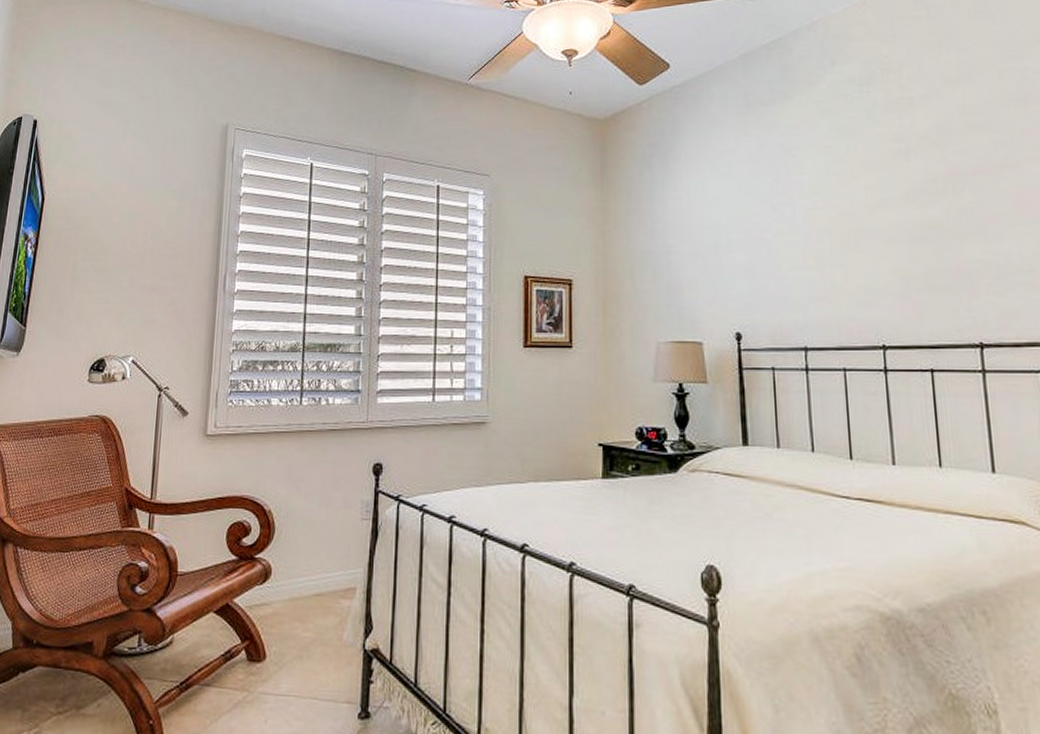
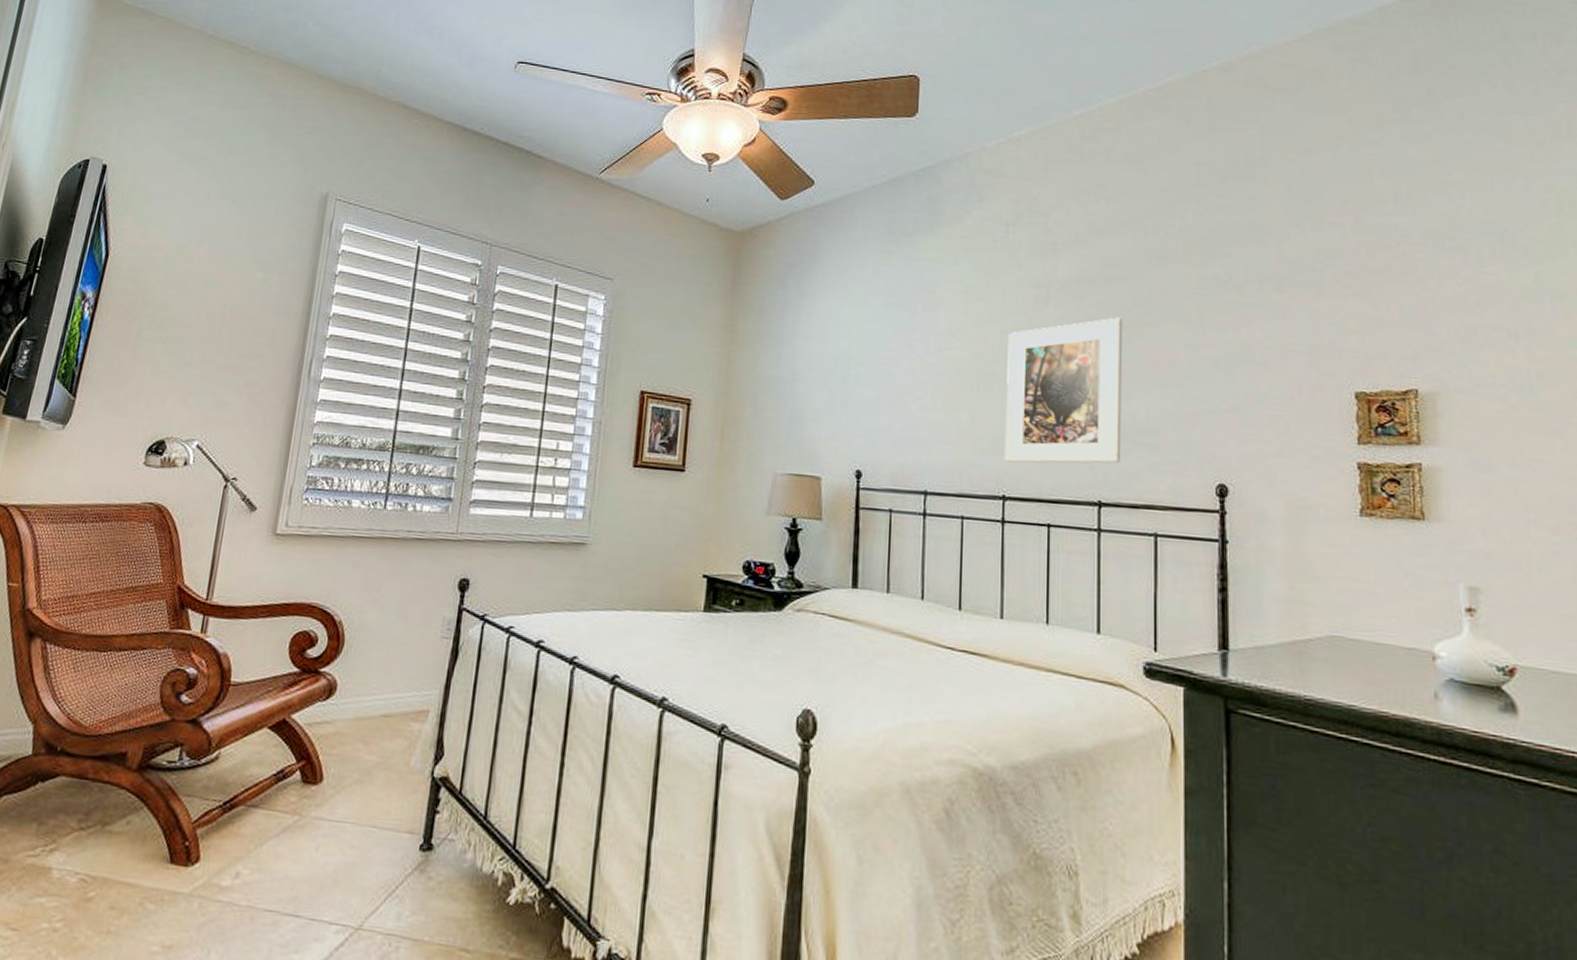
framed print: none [872,162,999,312] -> present [1004,317,1123,464]

